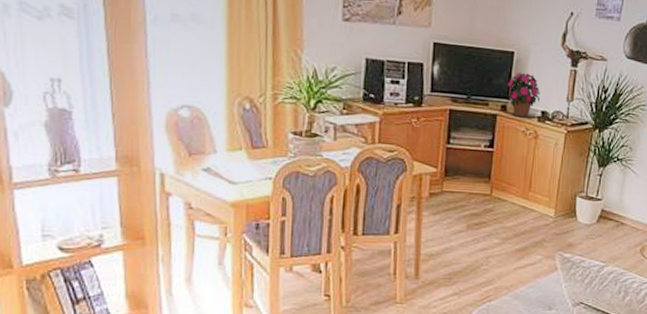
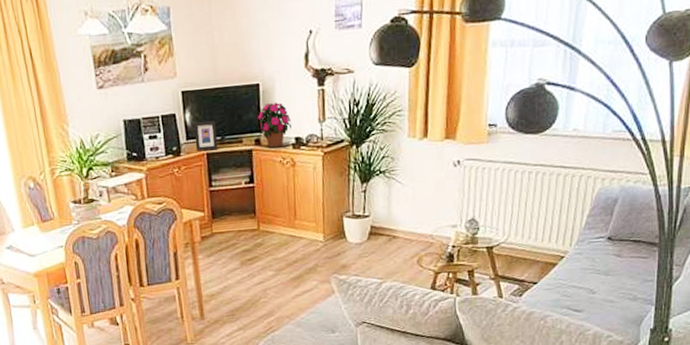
picture frame: none [439,76,465,108] -> present [194,121,218,151]

